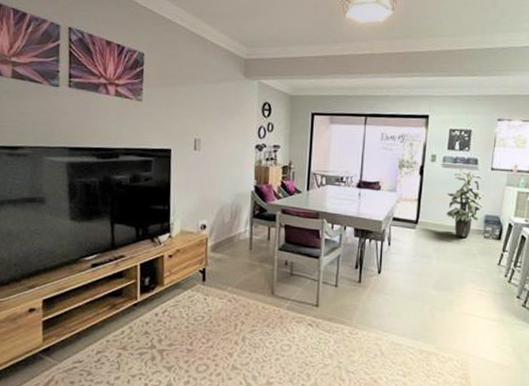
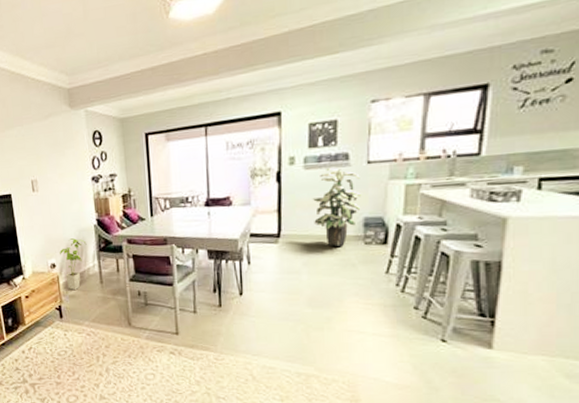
house plant: none [212,202,241,253] -> present [60,238,87,290]

